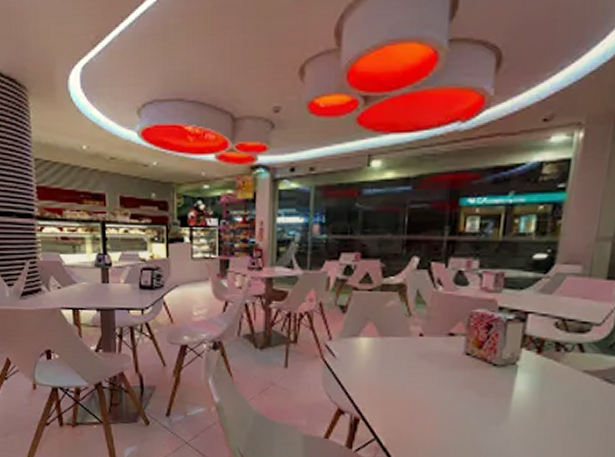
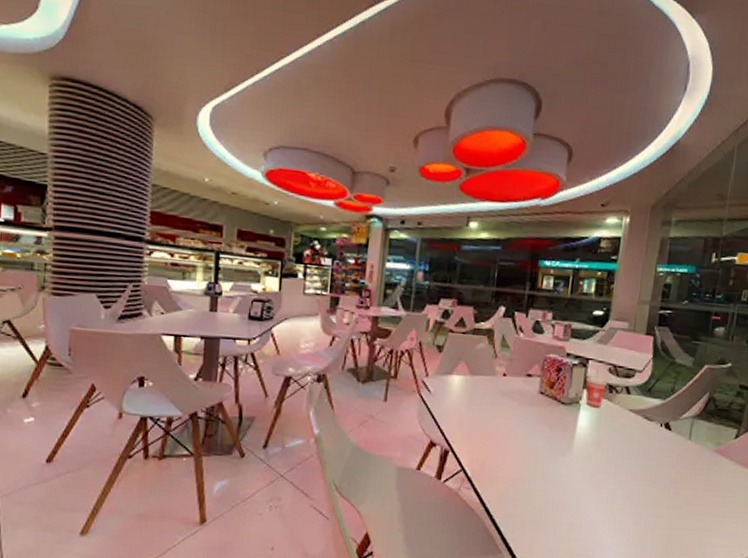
beverage cup: none [523,318,552,370] -> present [585,363,607,408]

